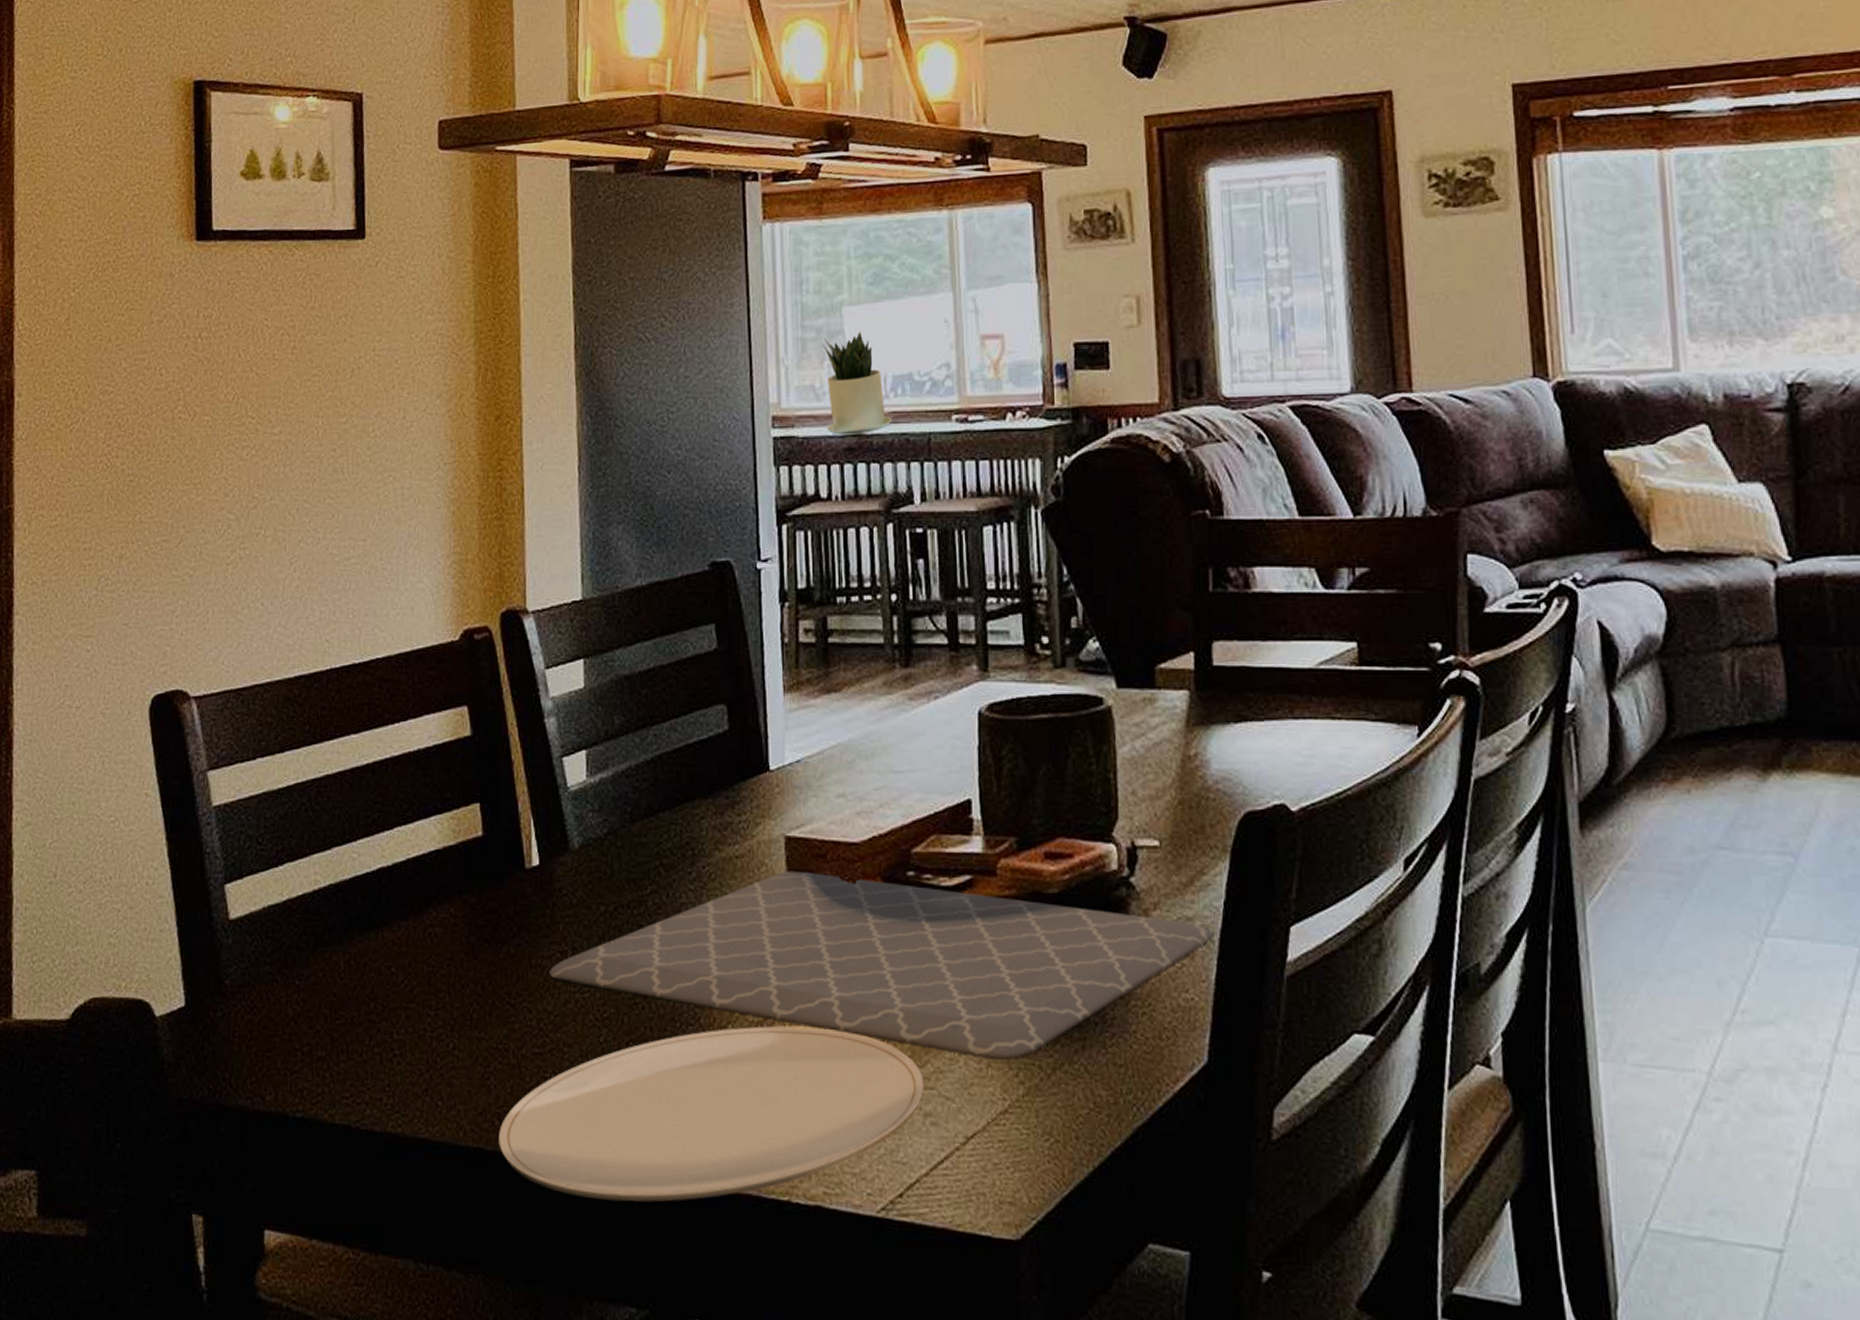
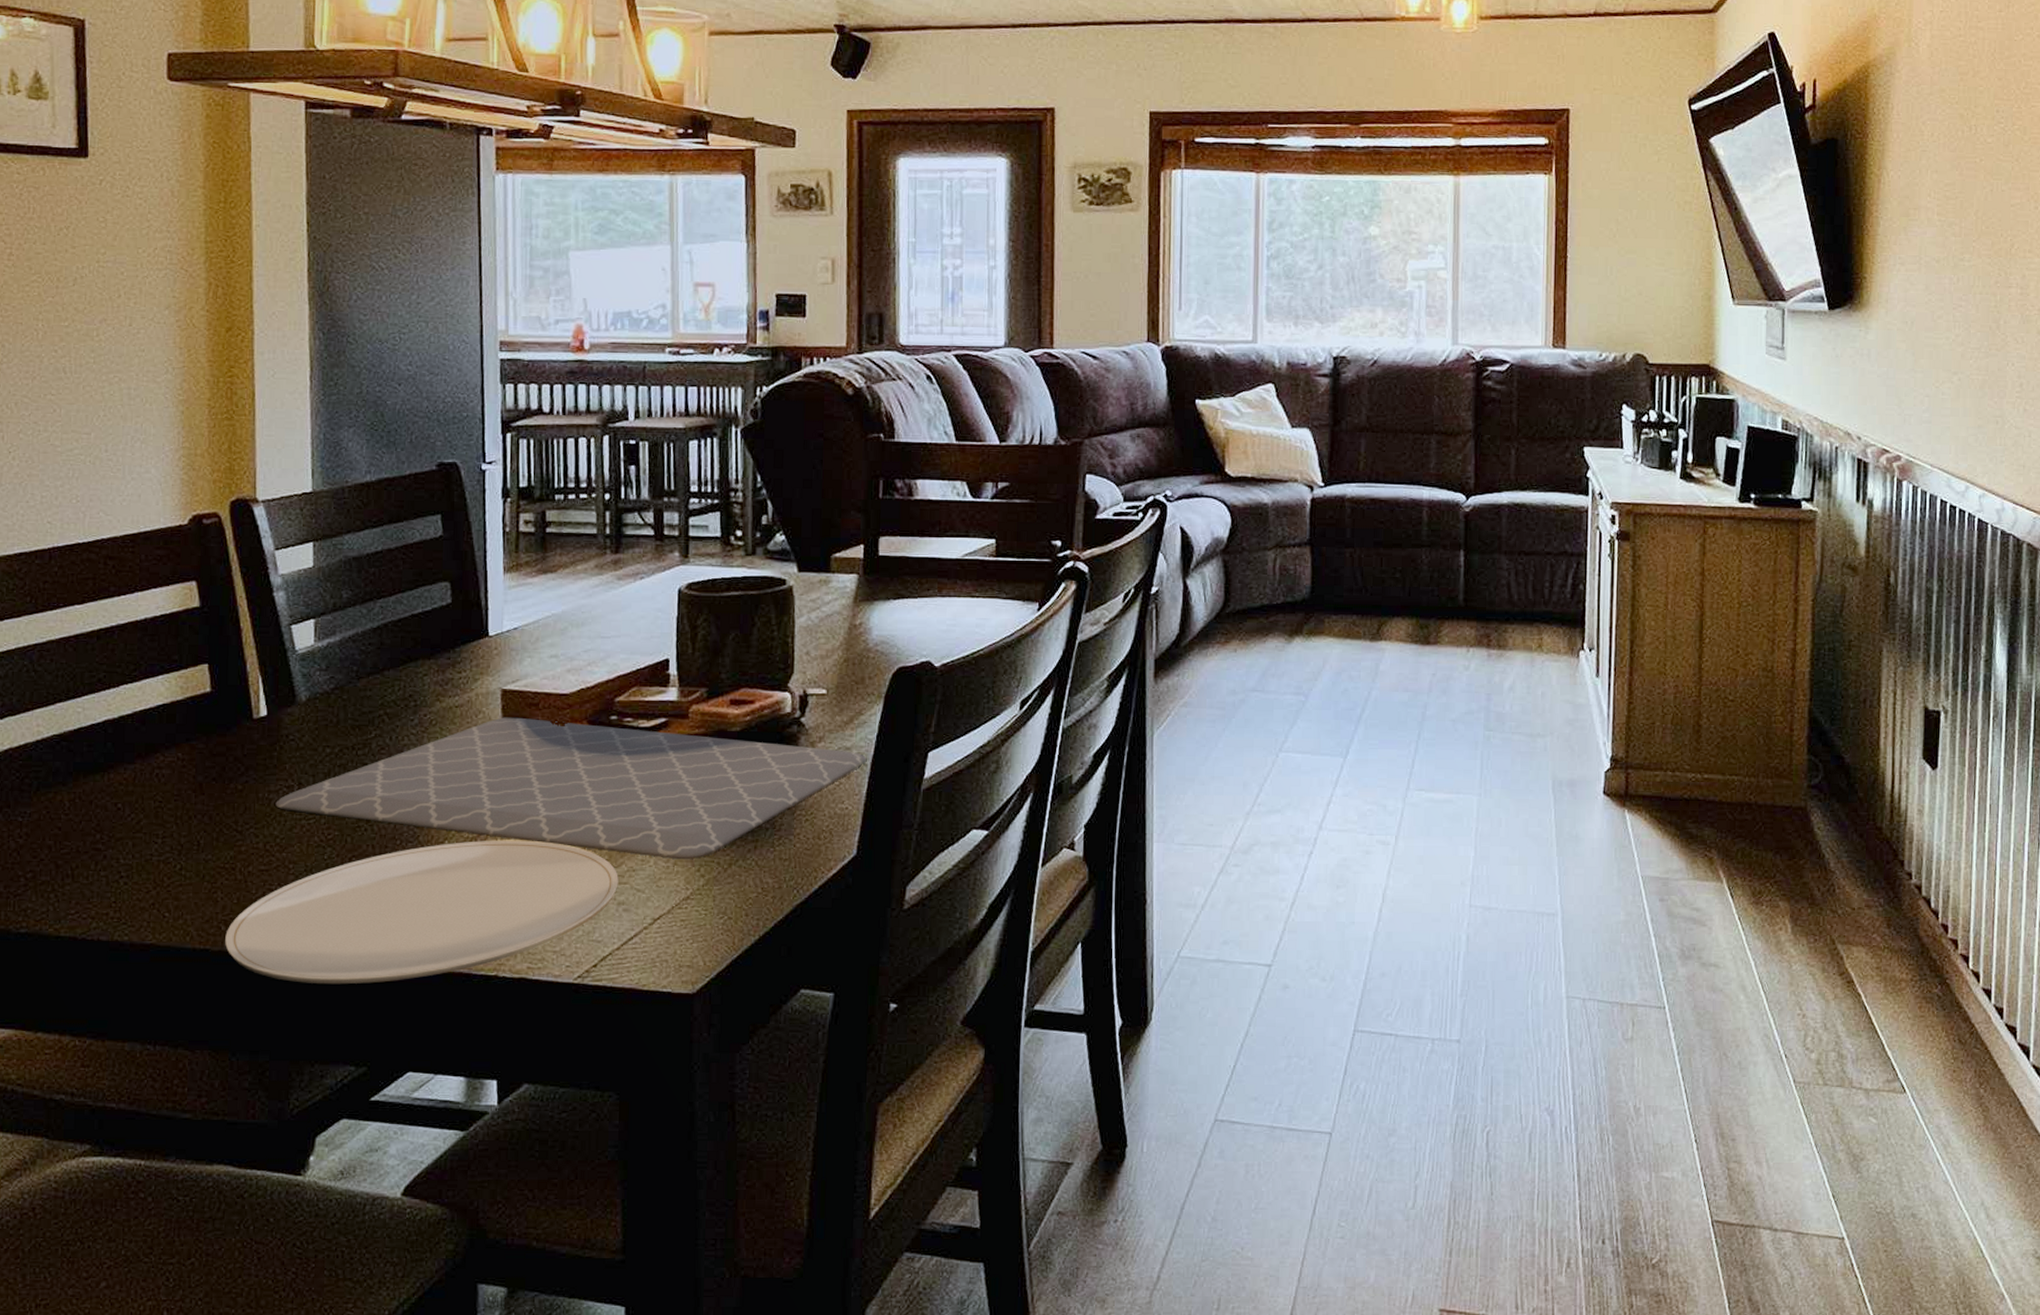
planter: present [822,332,892,435] -> none [548,274,612,360]

